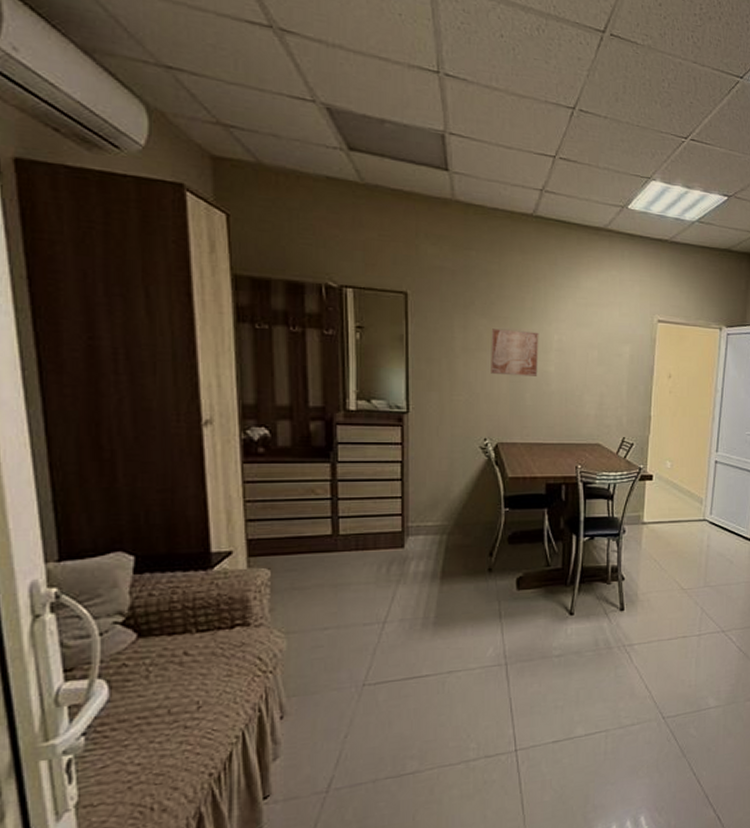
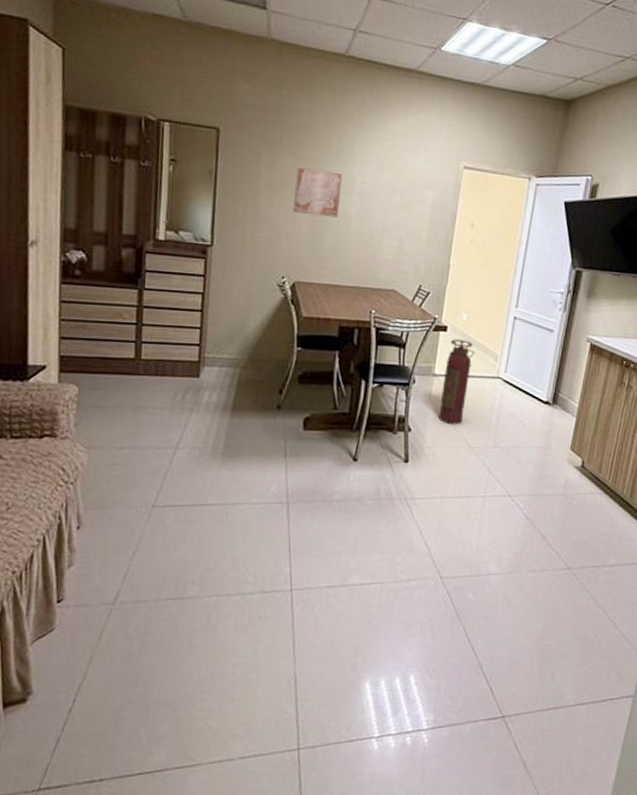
fire extinguisher: none [650,487,681,570] -> present [439,339,475,425]

